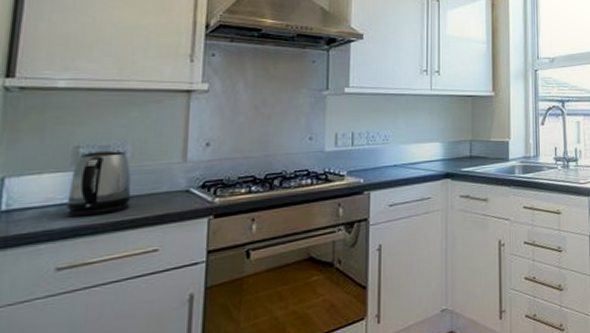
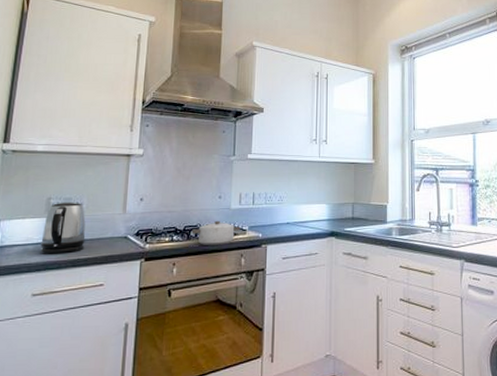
cooking pot: none [275,166,338,196] -> present [192,220,241,245]

